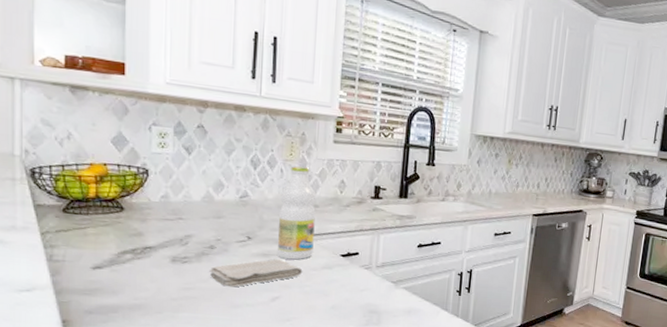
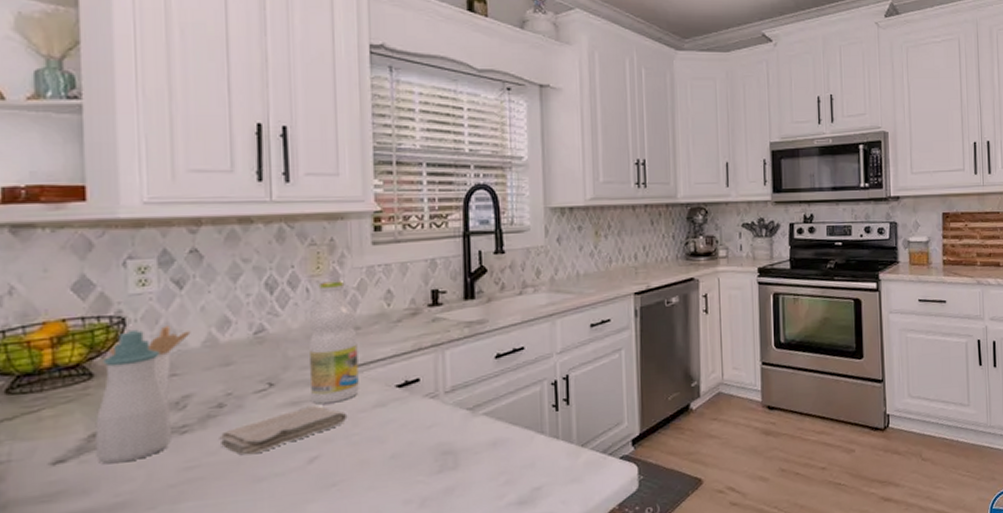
soap bottle: none [123,179,176,276] -> present [95,329,171,464]
utensil holder: none [135,180,194,237] -> present [109,325,191,401]

